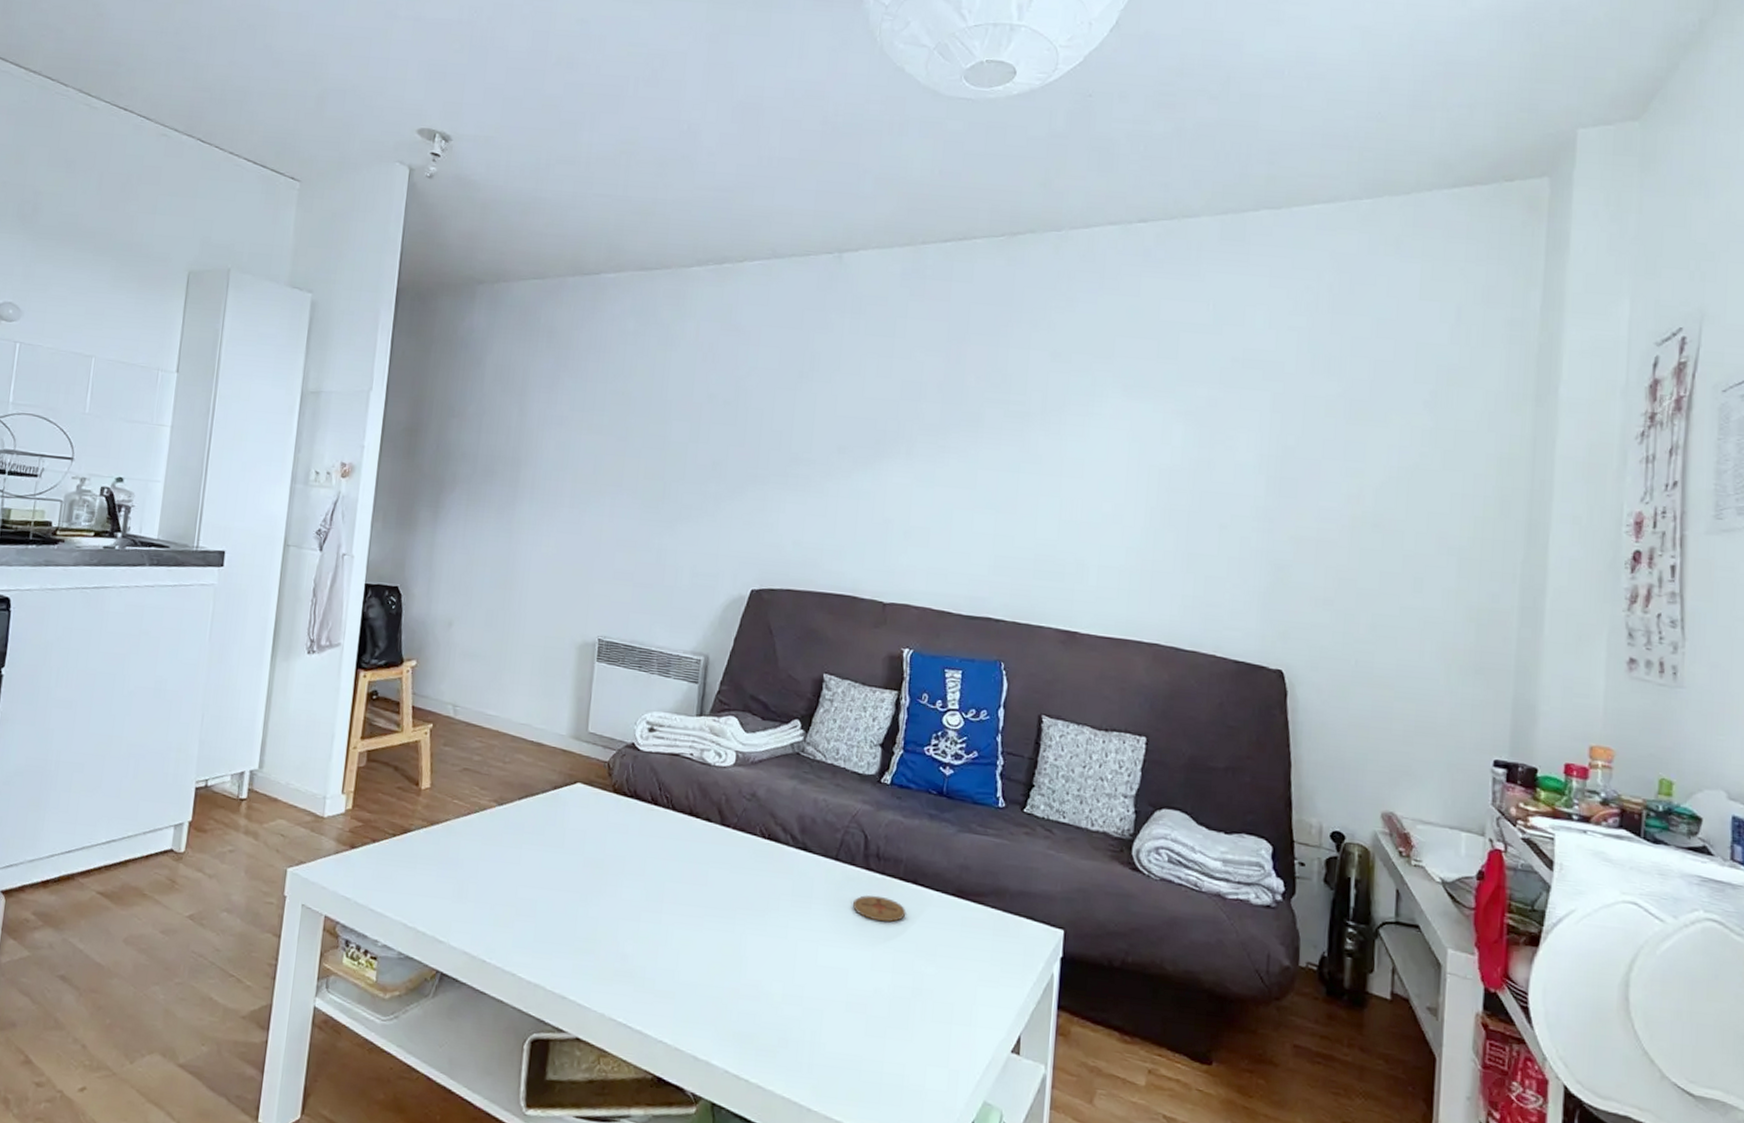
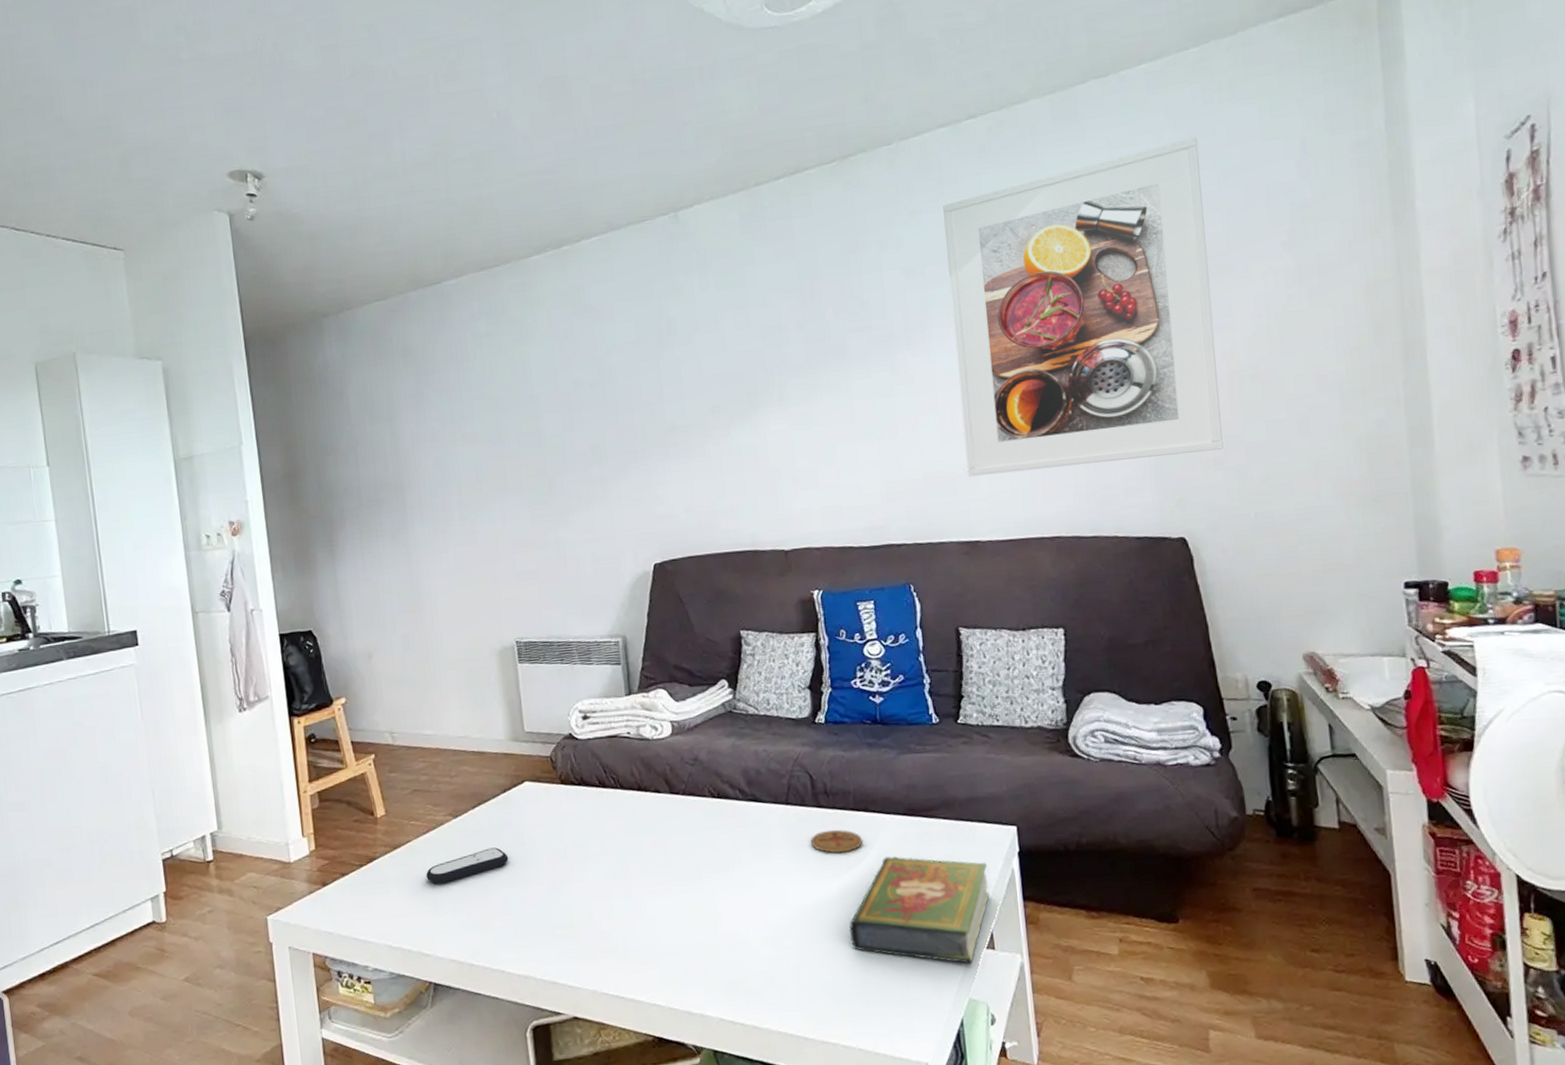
remote control: none [457,843,545,871] -> present [426,847,509,884]
book: none [874,935,1027,1065] -> present [849,856,990,964]
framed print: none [1078,283,1357,590] -> present [943,137,1223,477]

